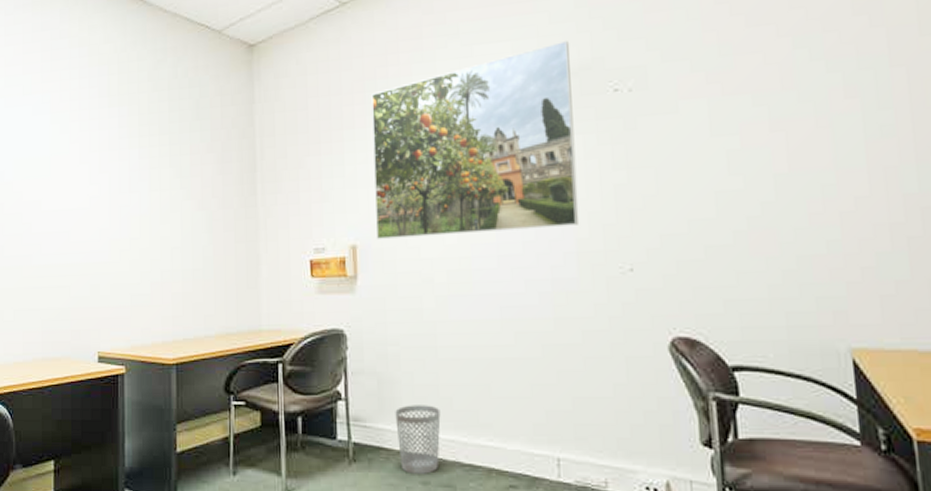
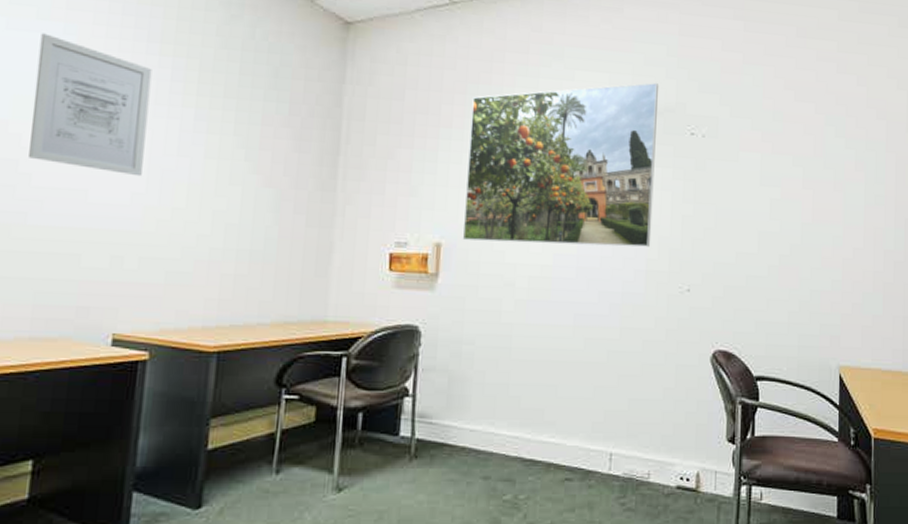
wall art: none [27,106,105,215] -> present [29,33,152,177]
wastebasket: present [395,405,441,474] -> none [462,402,508,469]

